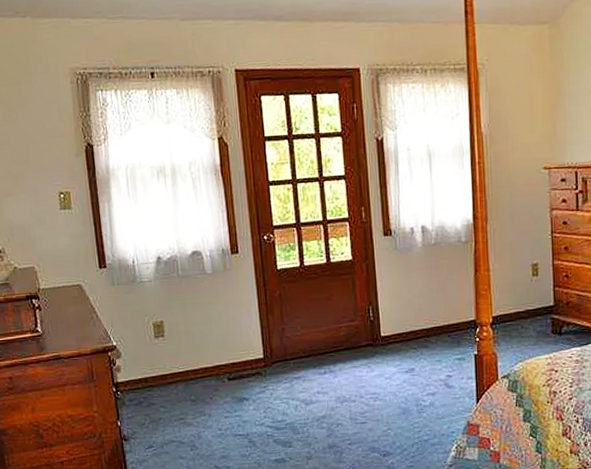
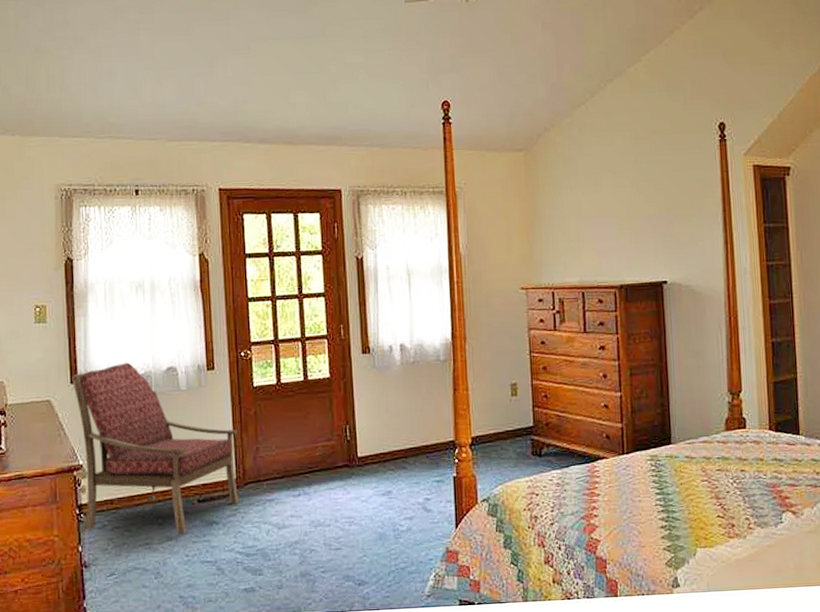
armchair: none [100,247,268,410] -> present [72,362,240,534]

